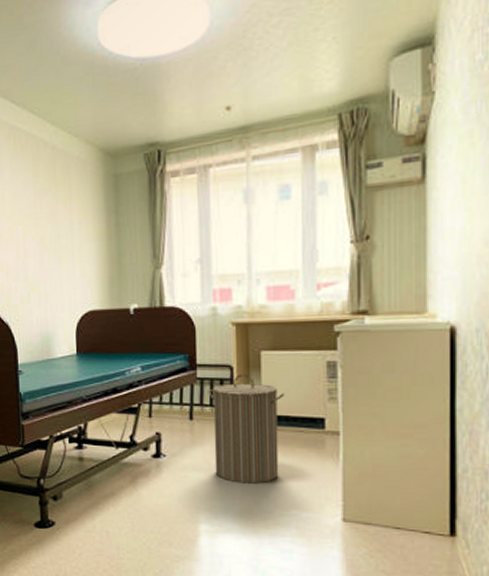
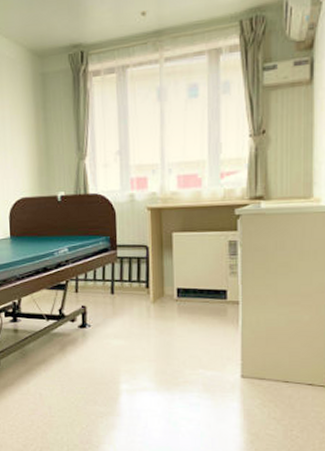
laundry hamper: present [208,374,285,484] -> none [127,253,193,348]

